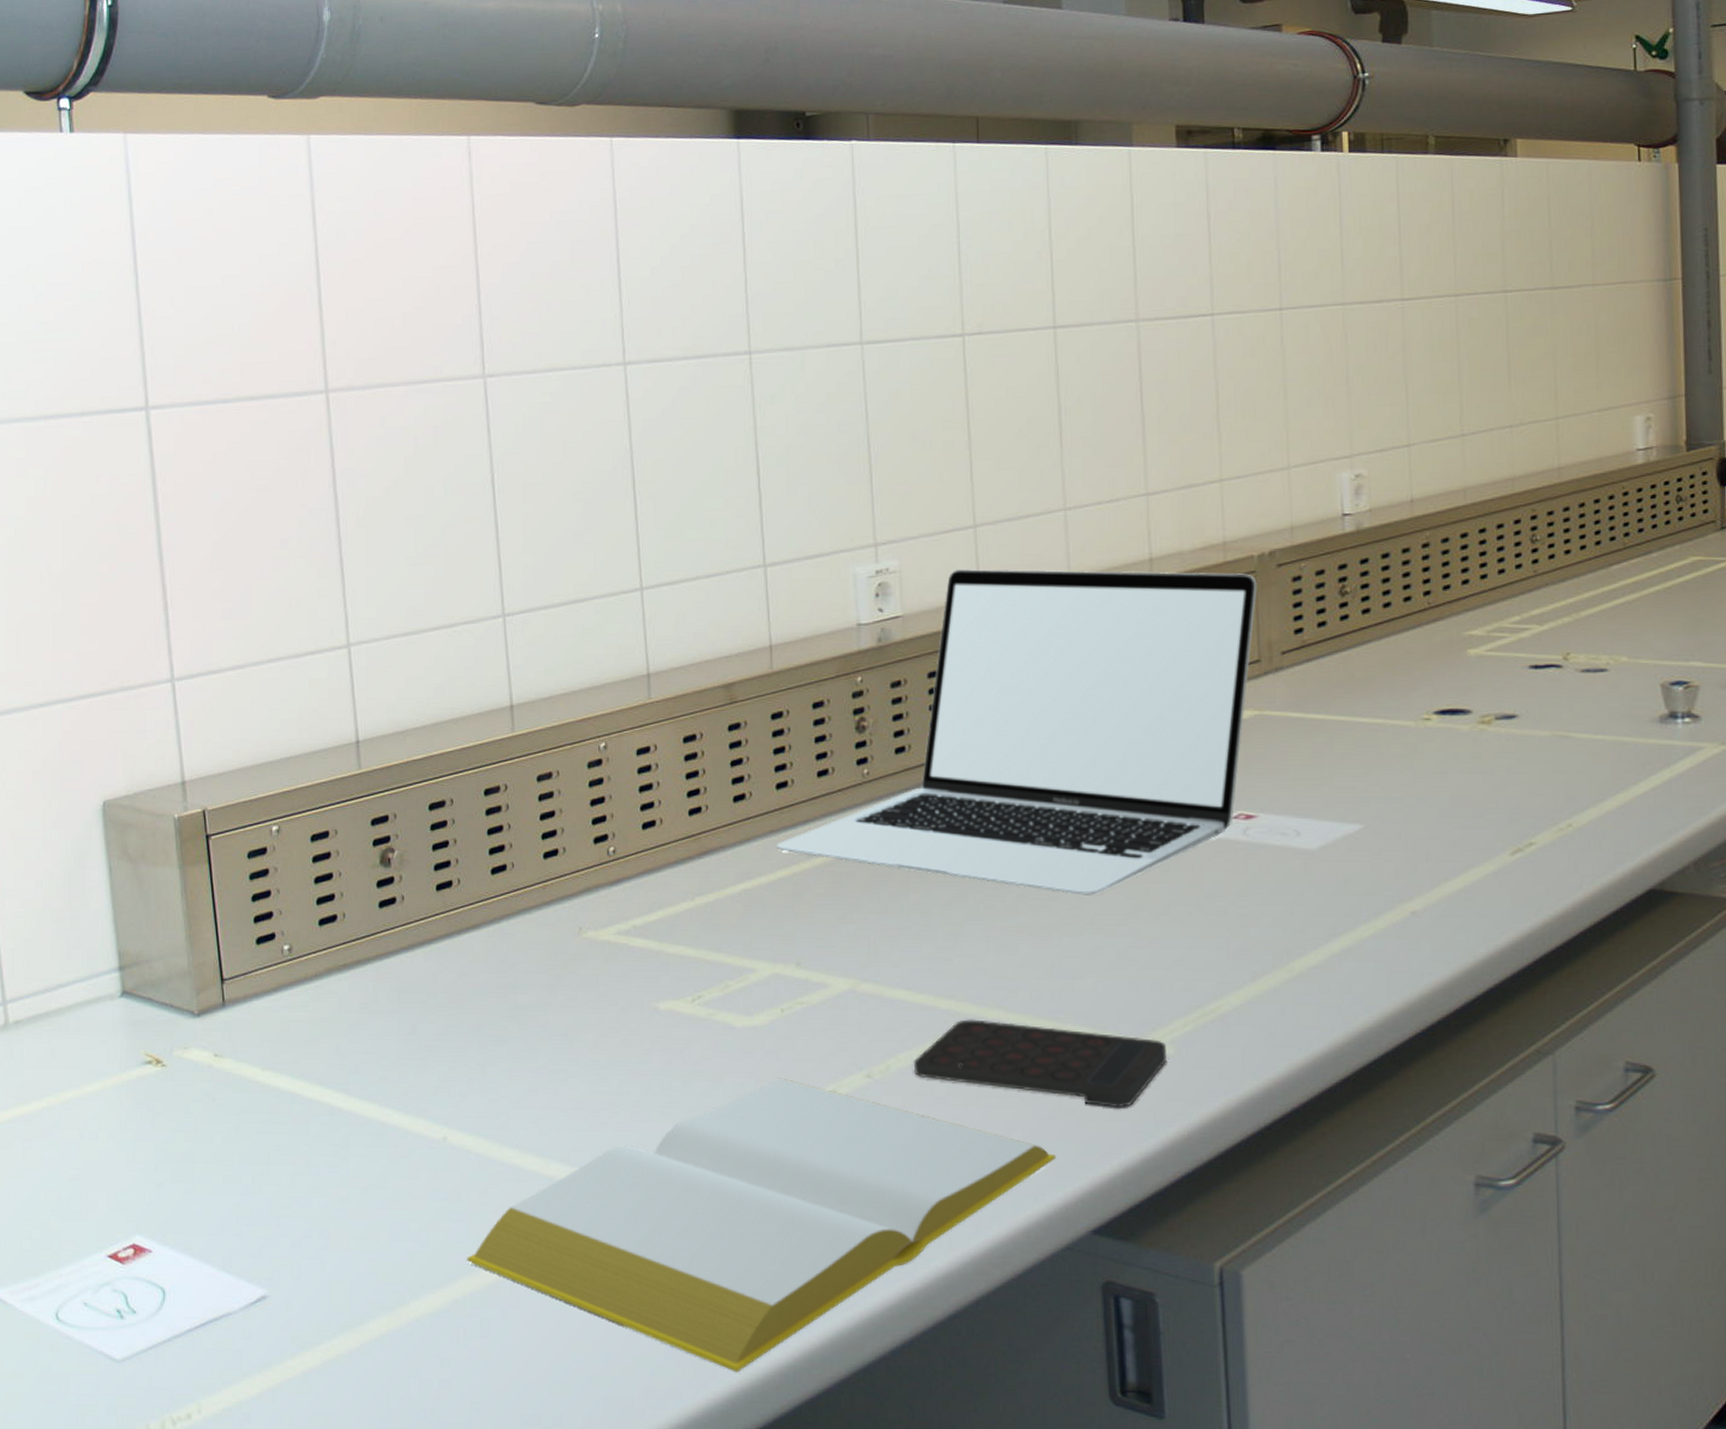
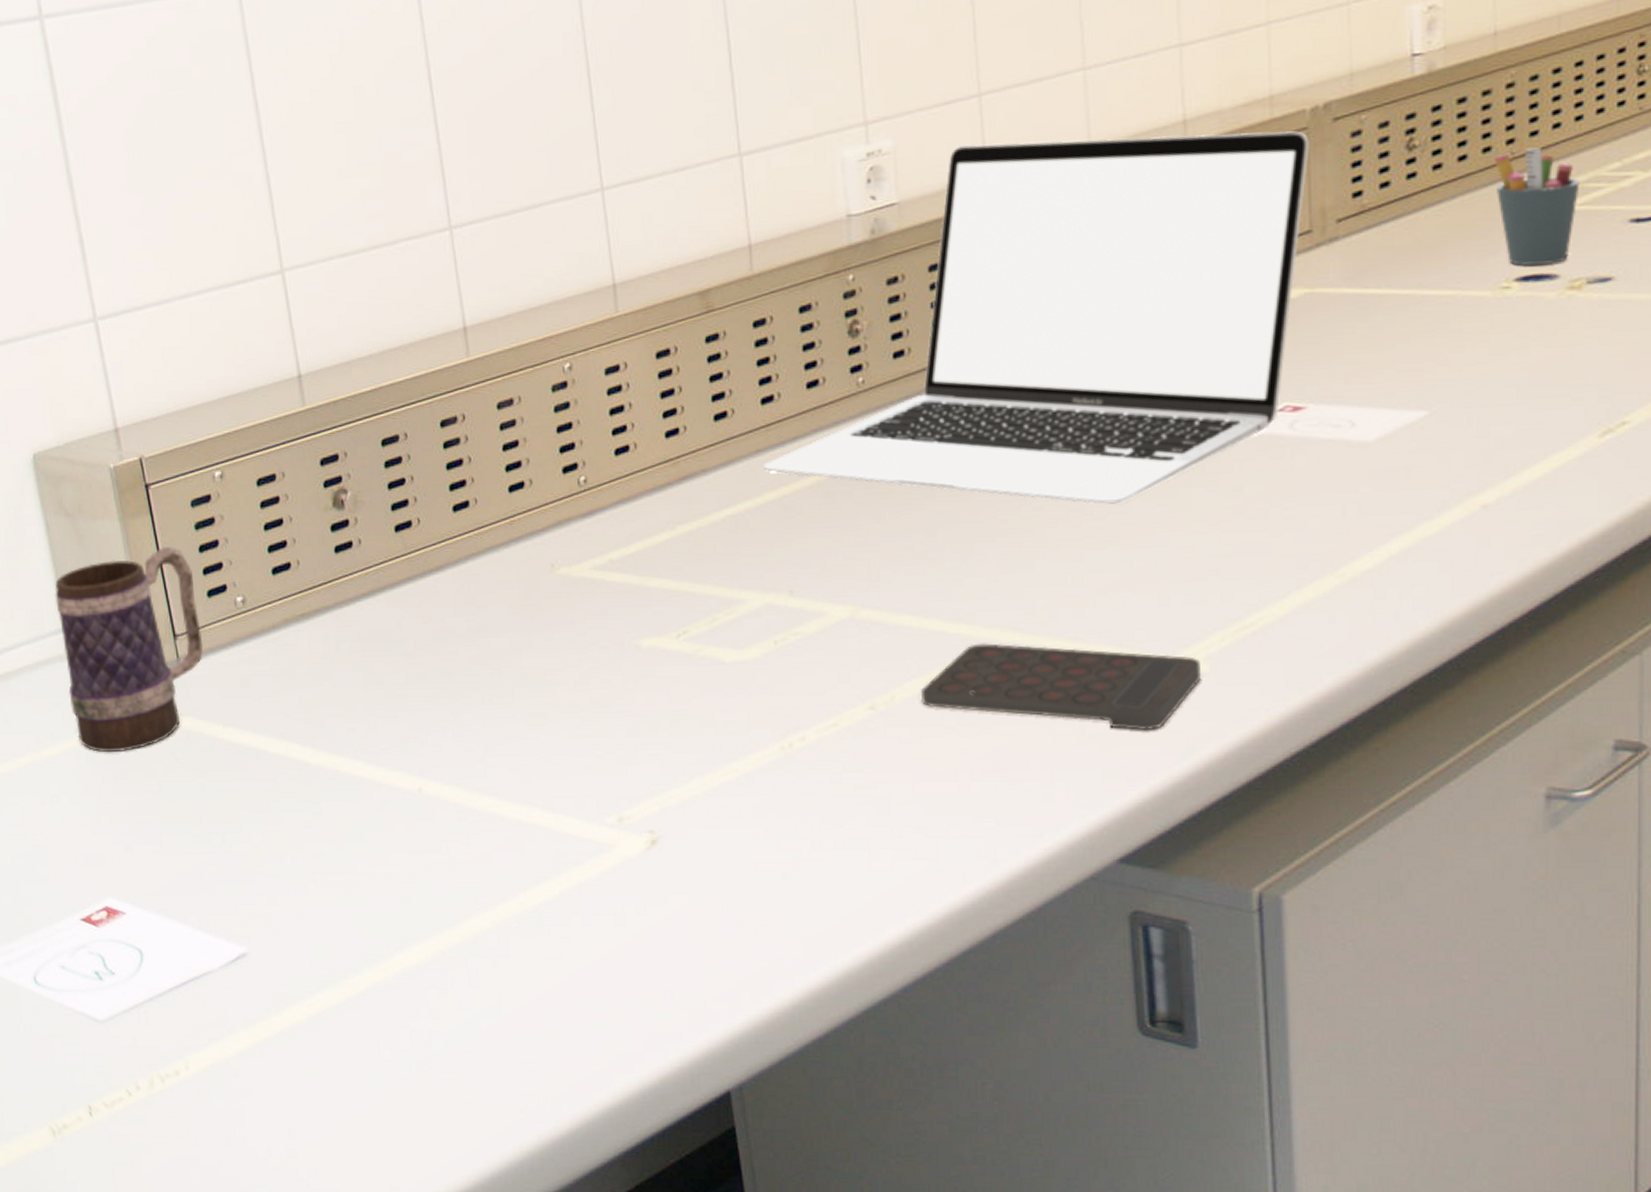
mug: none [112,894,249,1091] -> present [54,546,204,753]
notepad: present [467,1077,1057,1373] -> none [451,713,1079,1015]
pen holder: none [1414,599,1487,701] -> present [1495,147,1580,266]

